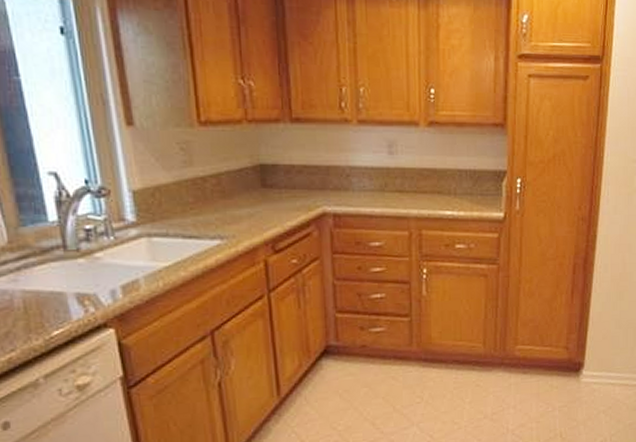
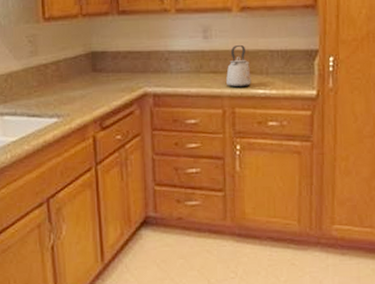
kettle: none [413,162,439,208] -> present [226,44,251,88]

